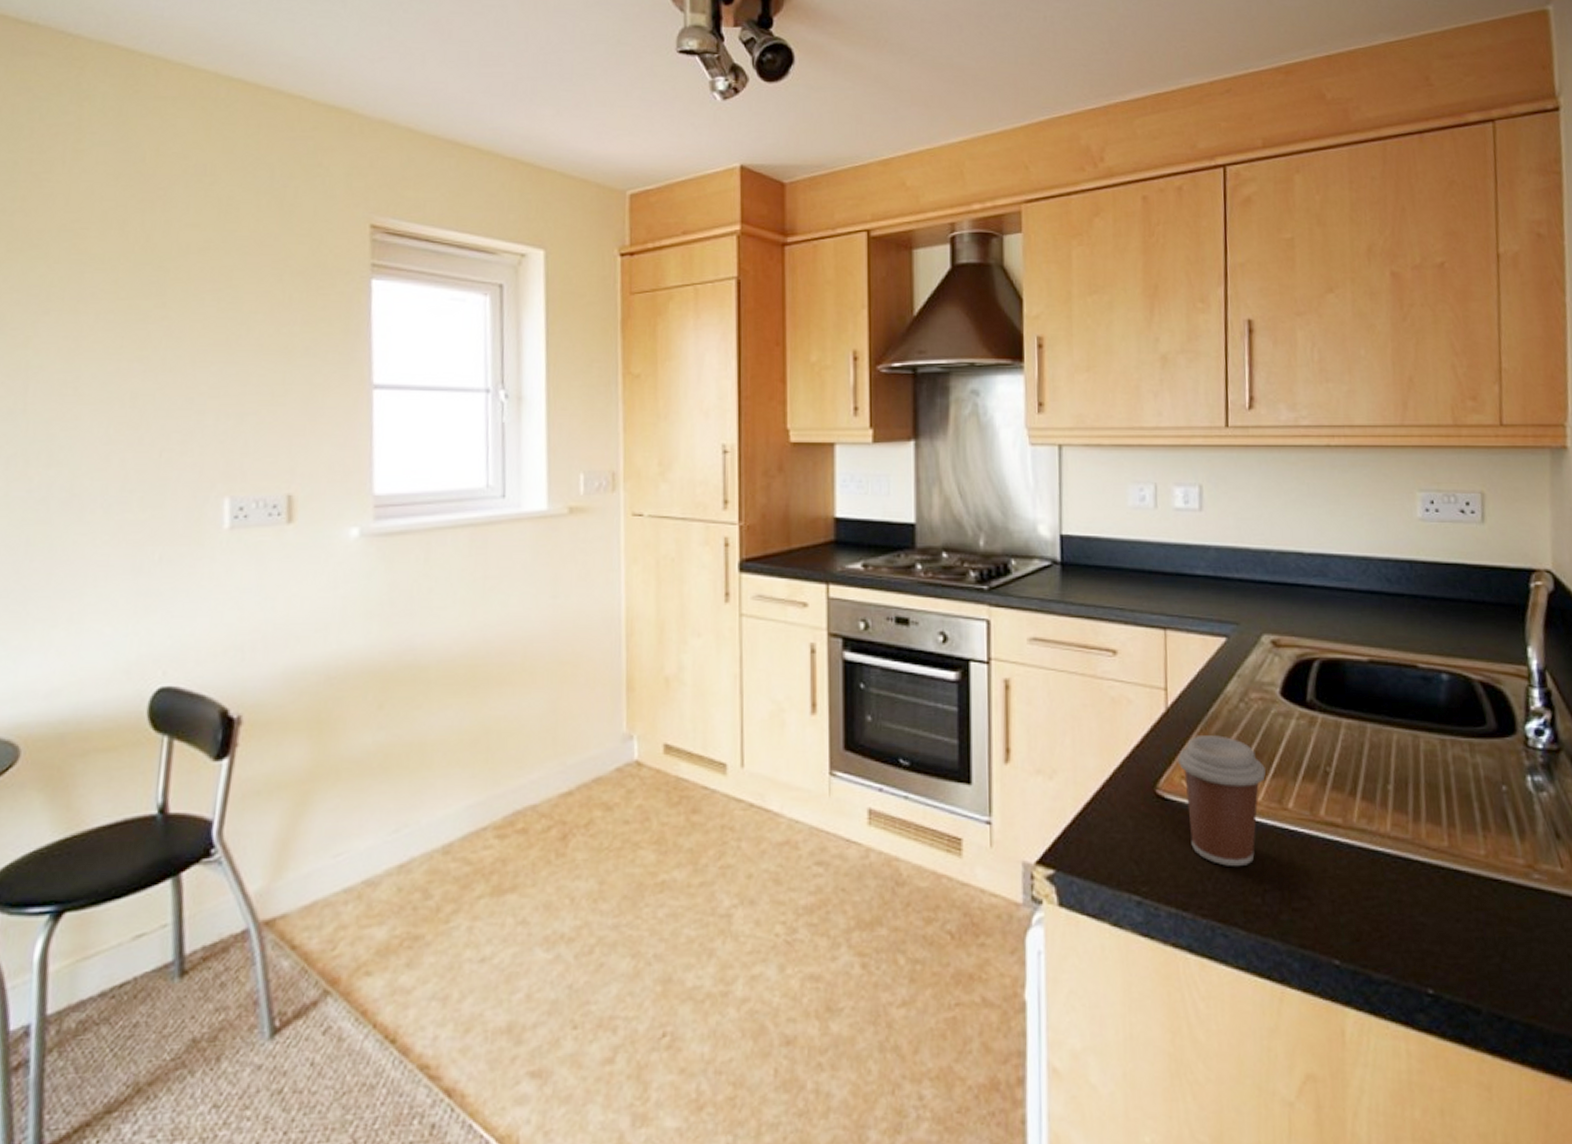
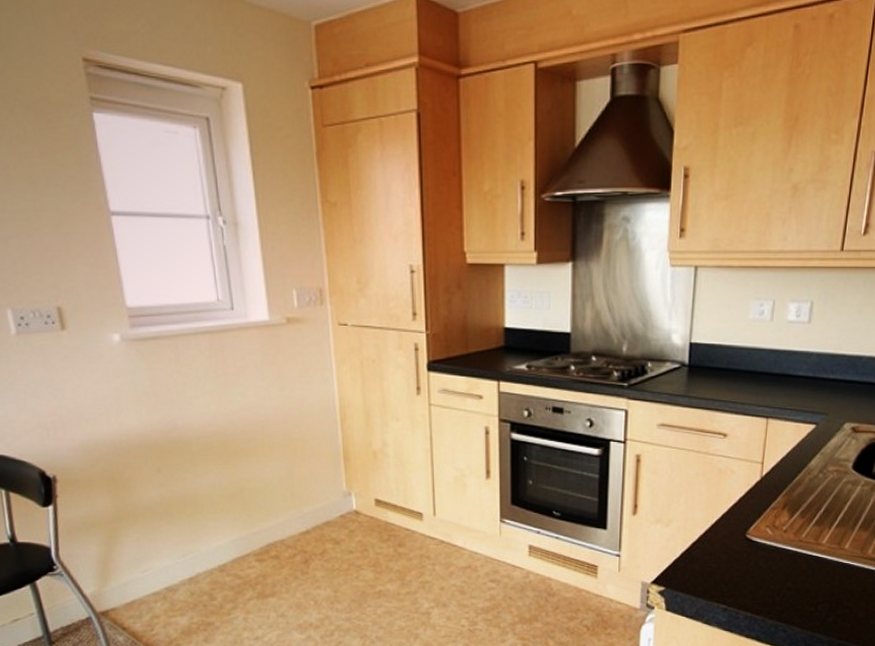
coffee cup: present [1177,735,1266,867] -> none [765,497,832,587]

